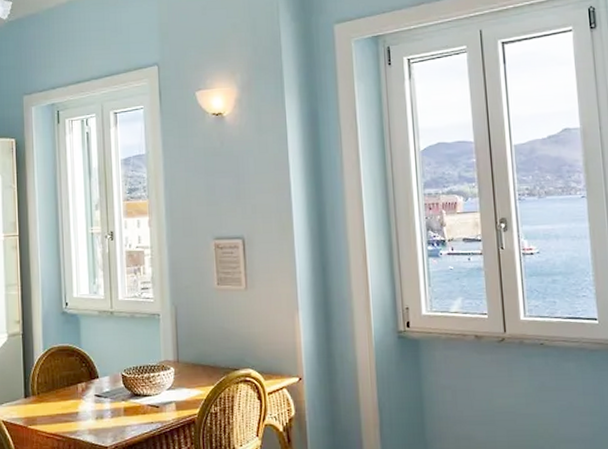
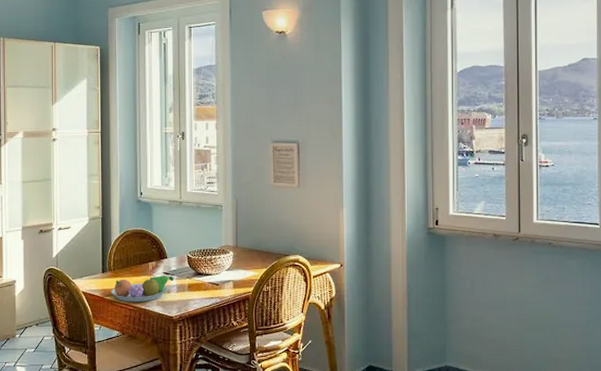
fruit bowl: none [36,398,108,432] -> present [111,275,175,302]

